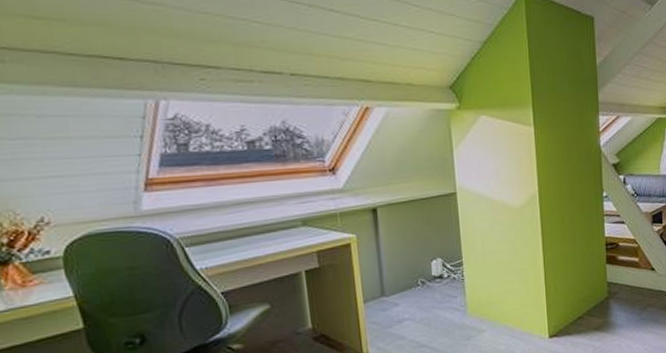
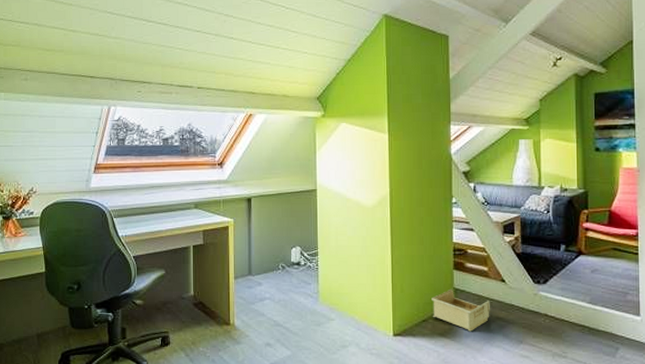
storage bin: none [586,284,642,322] -> present [432,290,490,332]

